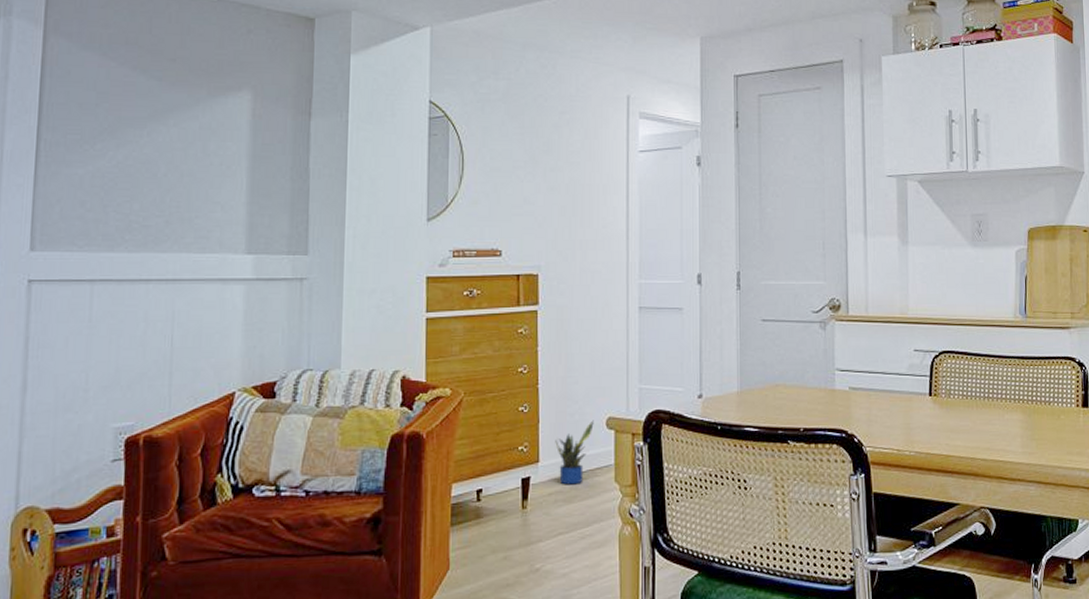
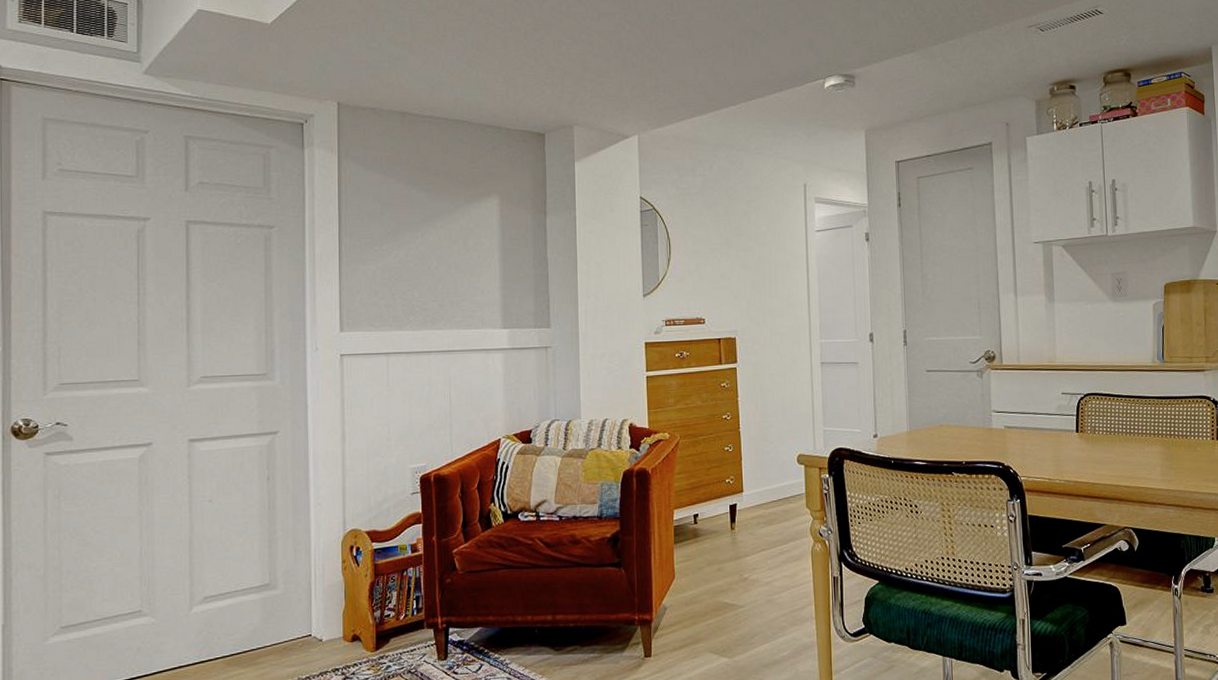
potted plant: present [555,420,594,485] -> none [756,457,787,510]

